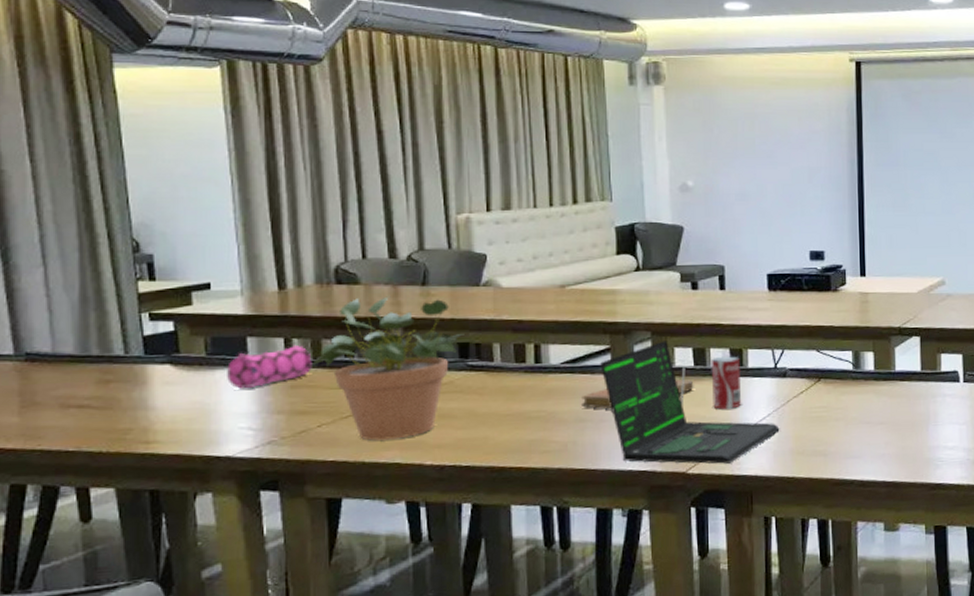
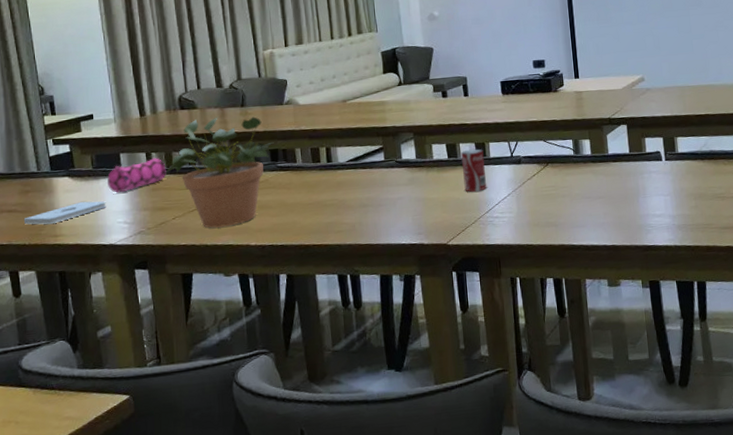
notepad: none [100,398,224,427] -> present [23,201,106,225]
notebook: present [580,379,694,409] -> none [363,169,449,196]
laptop: present [600,341,780,464] -> none [376,139,519,237]

